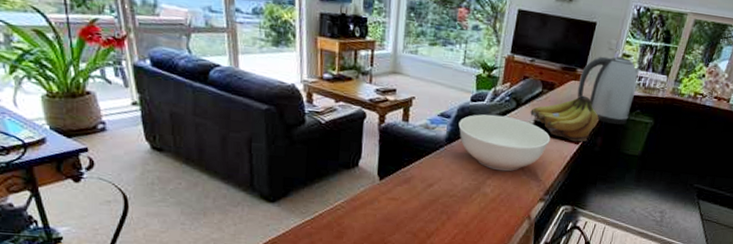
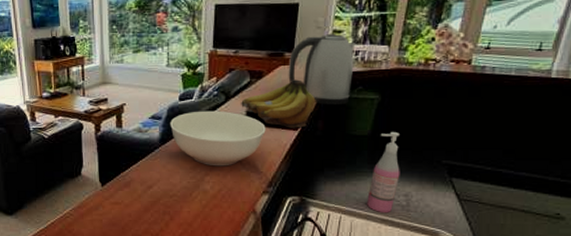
soap dispenser: none [628,154,664,227] -> present [367,131,400,214]

